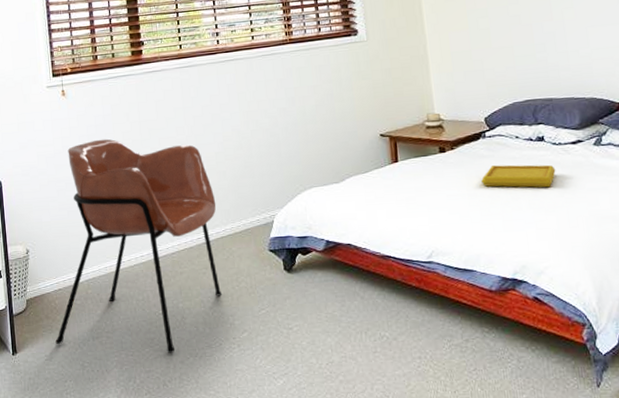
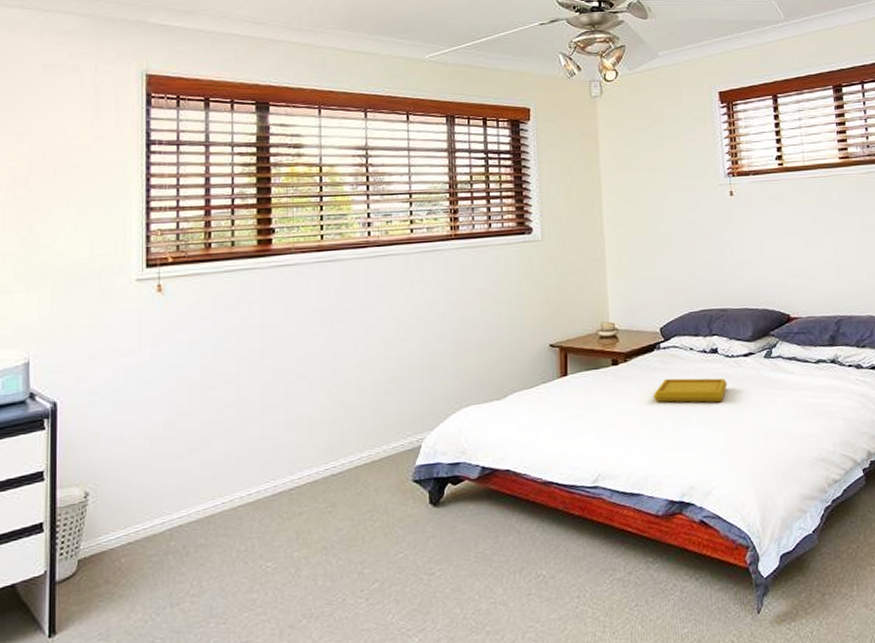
armchair: present [55,139,222,353] -> none [116,347,352,617]

